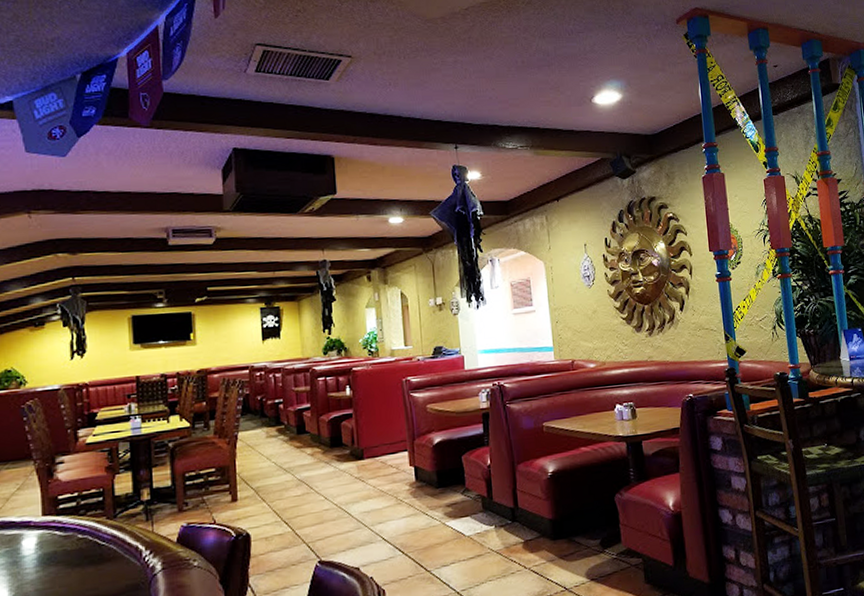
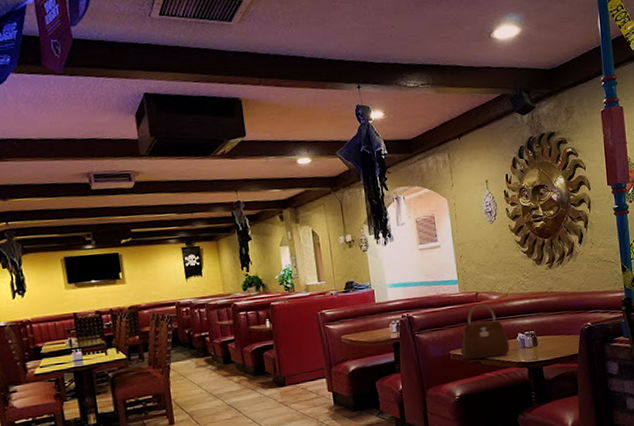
handbag: none [555,373,608,432] -> present [461,304,510,360]

